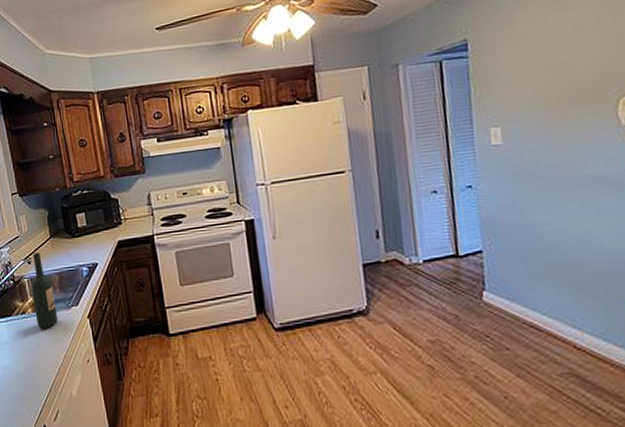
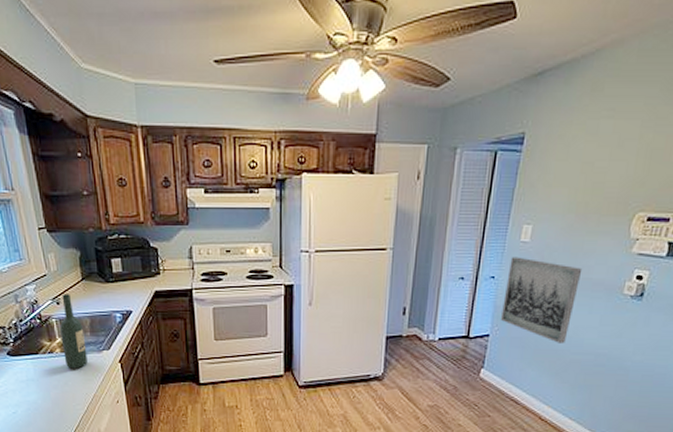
wall art: none [485,161,580,253] -> present [500,257,583,343]

